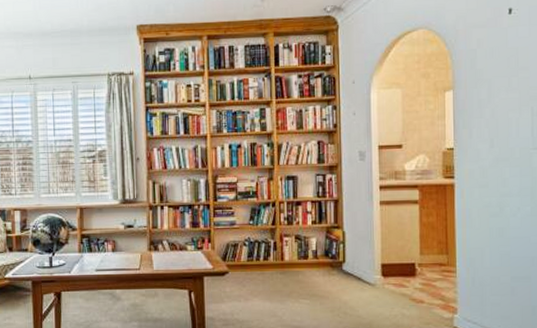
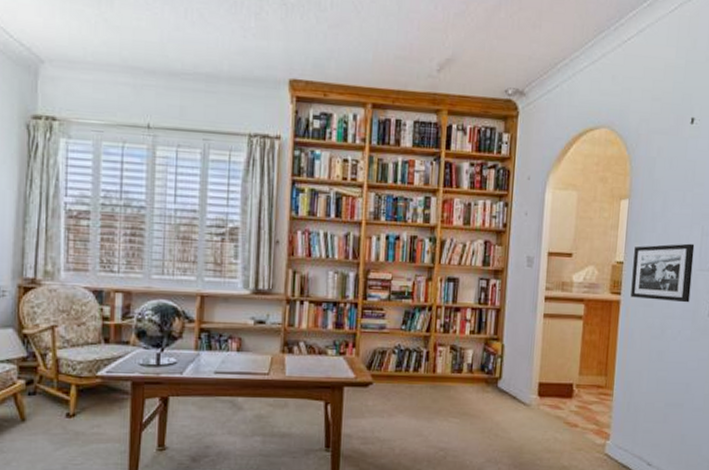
picture frame: none [464,125,526,181] -> present [630,243,695,303]

